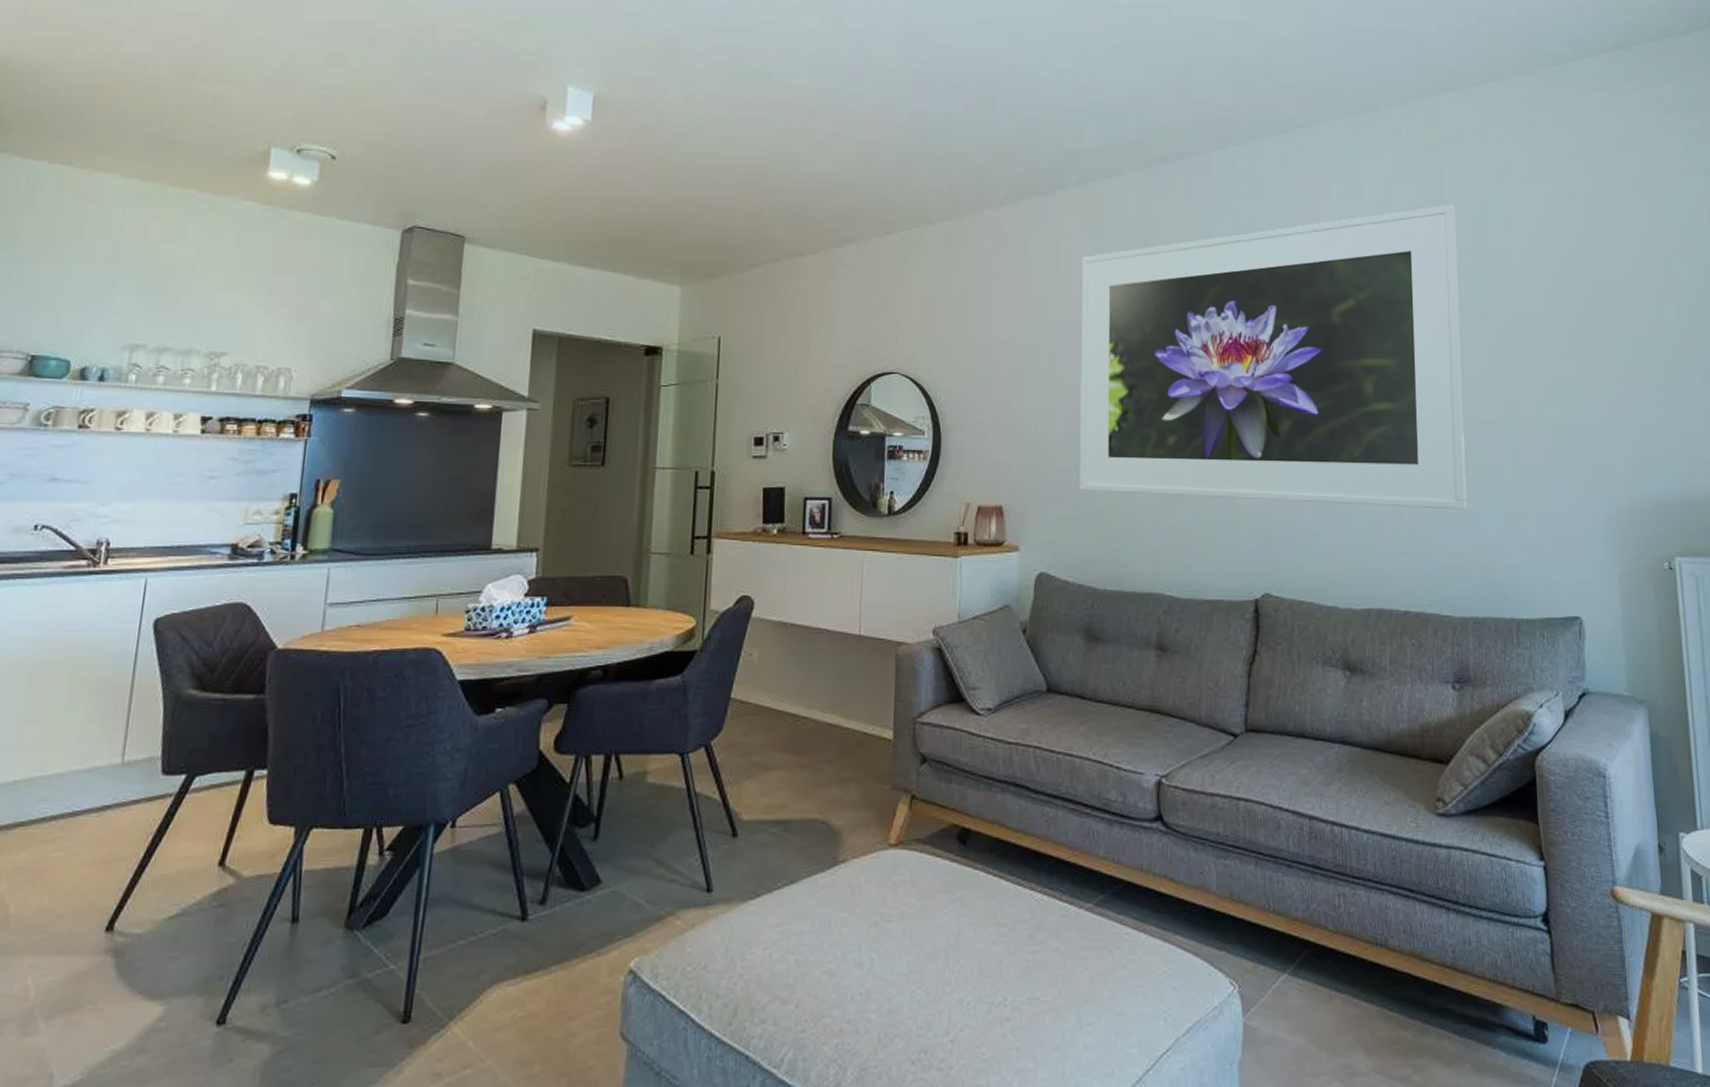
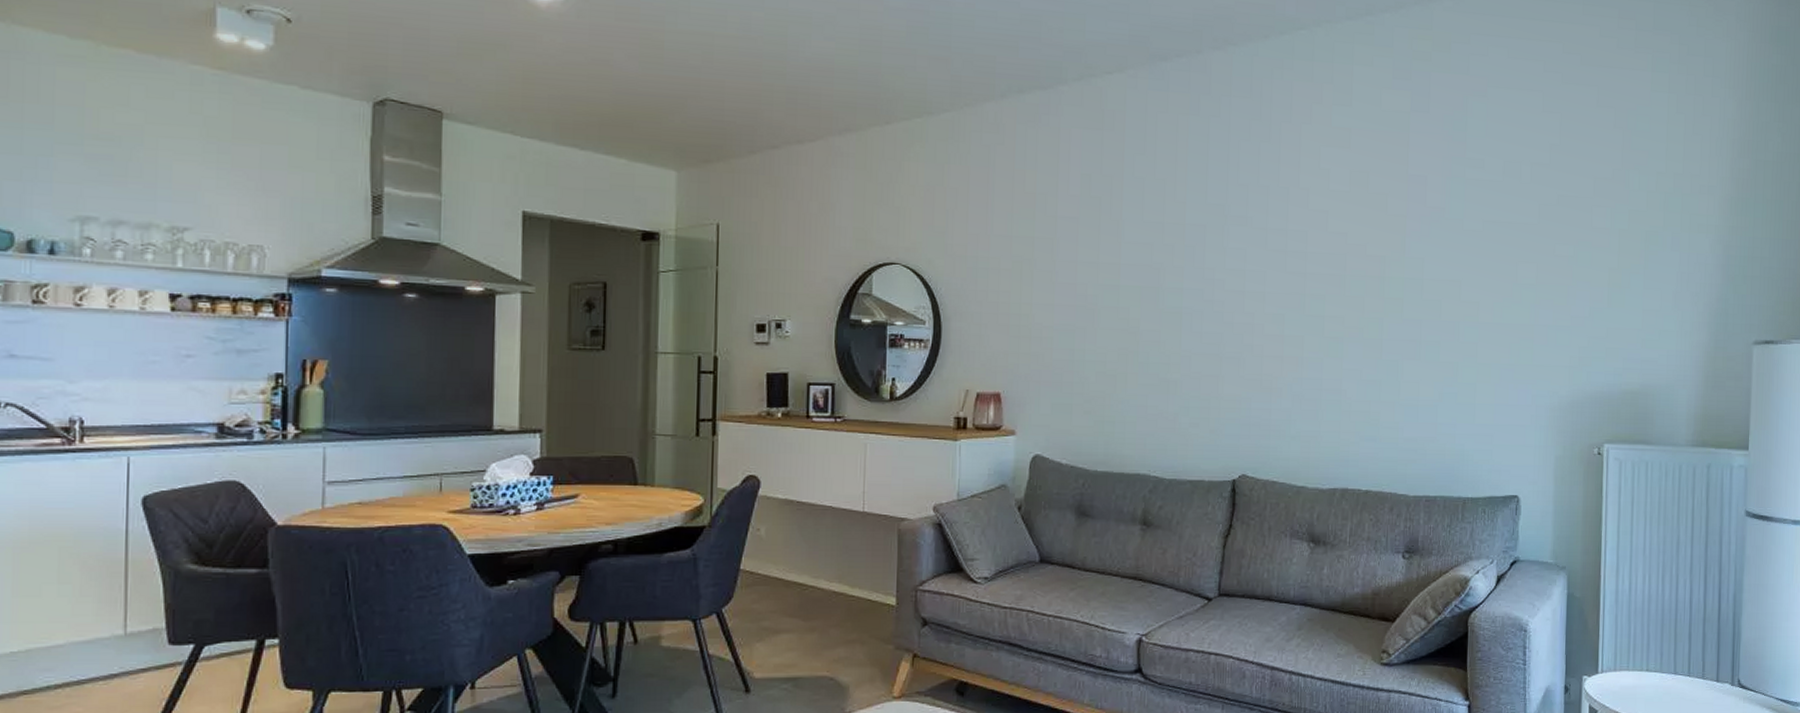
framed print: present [1079,204,1467,510] -> none [1074,112,1439,401]

